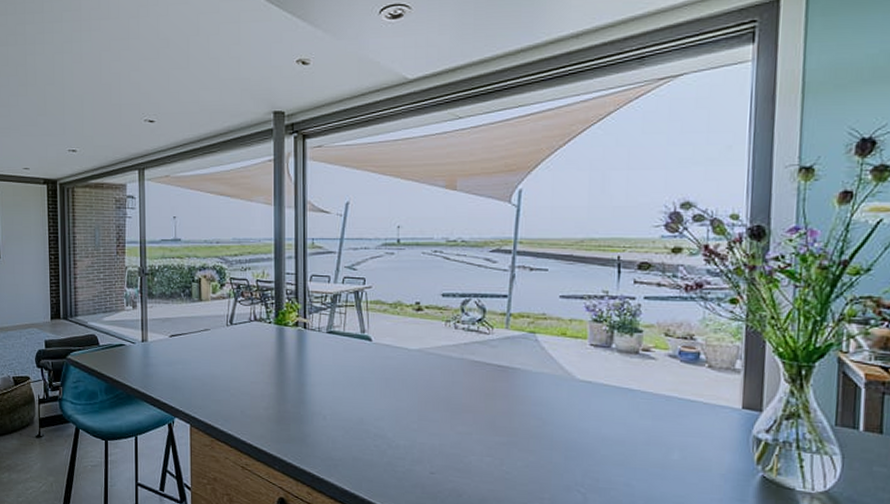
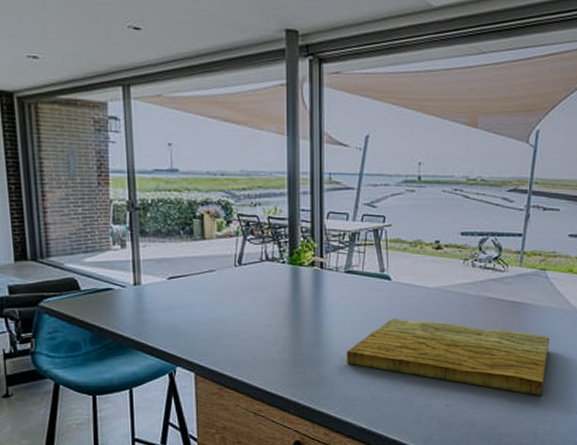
cutting board: none [329,378,543,469] -> present [347,317,550,395]

